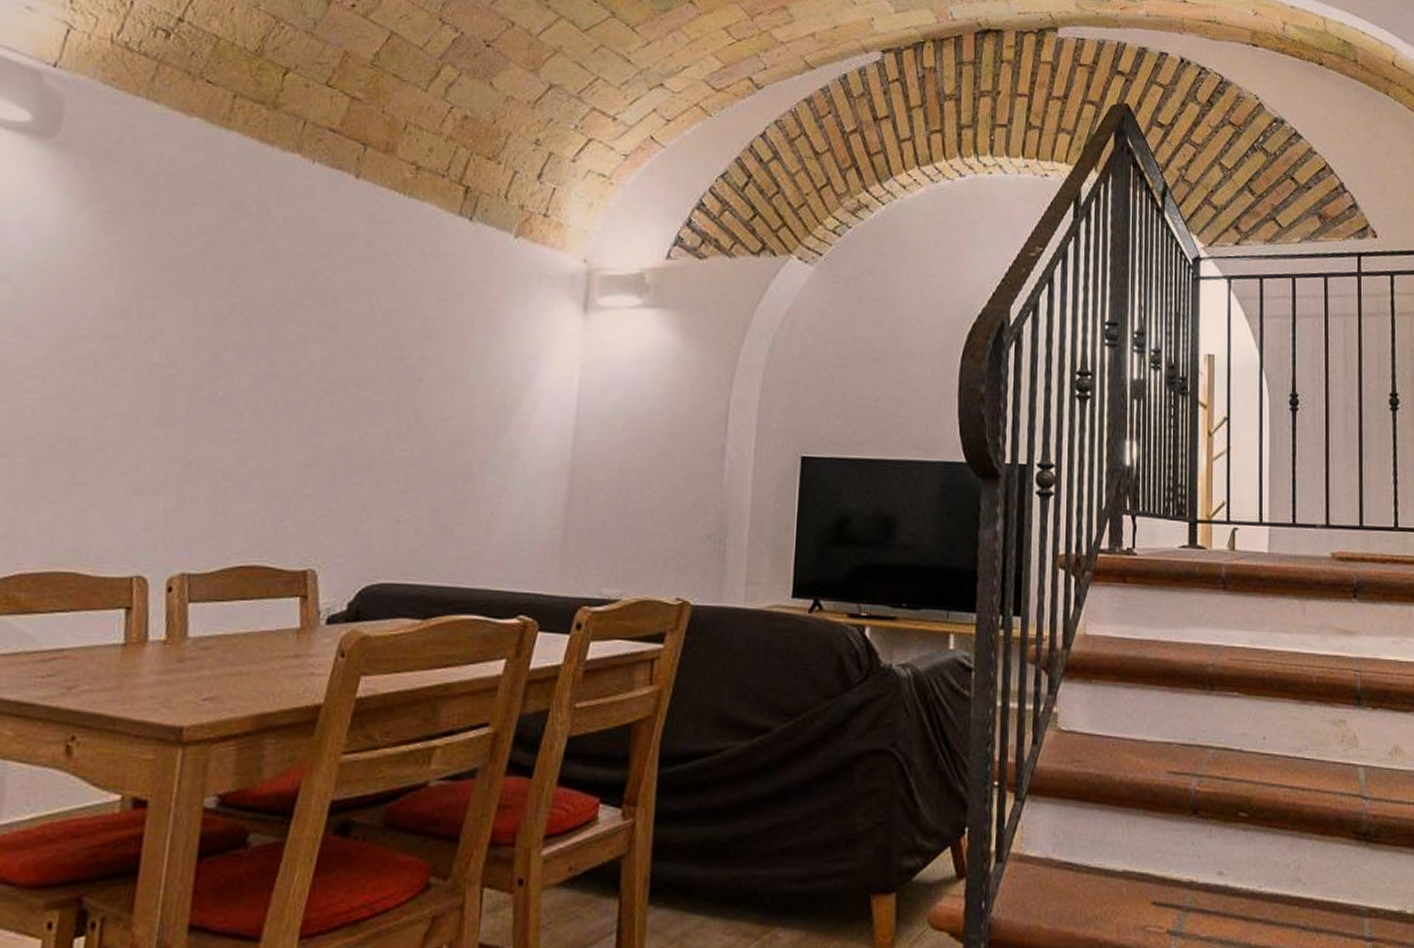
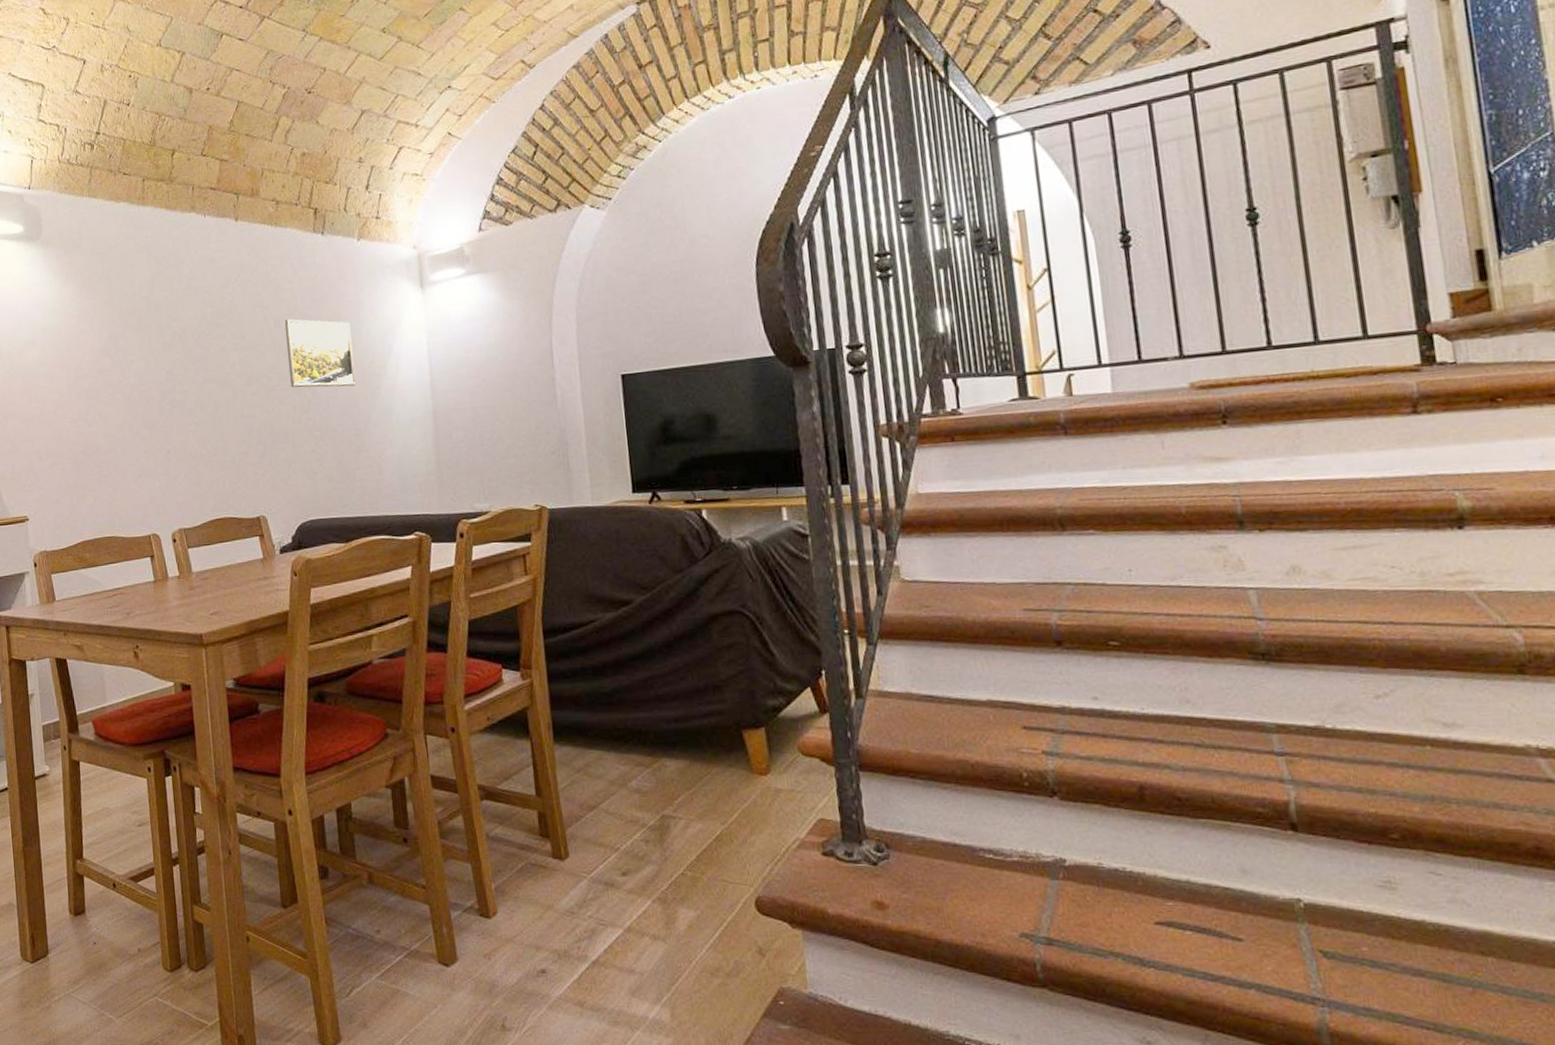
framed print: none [387,317,485,417] -> present [284,319,356,388]

